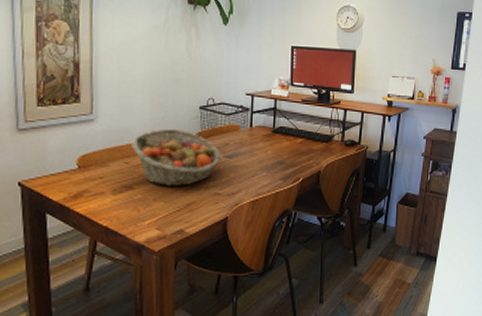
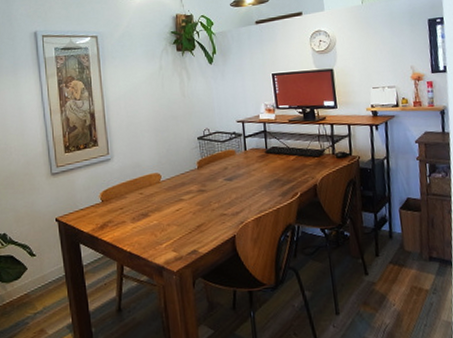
fruit basket: present [131,128,221,186] -> none [143,159,222,212]

